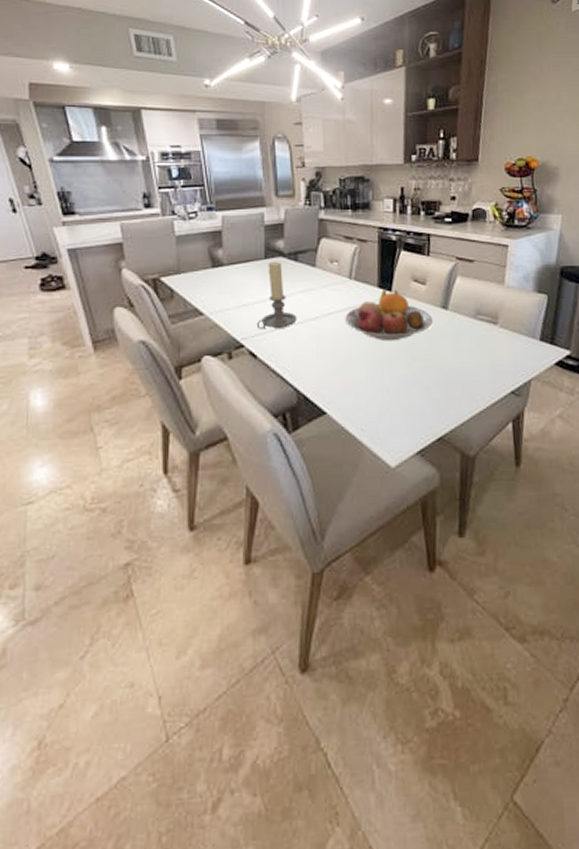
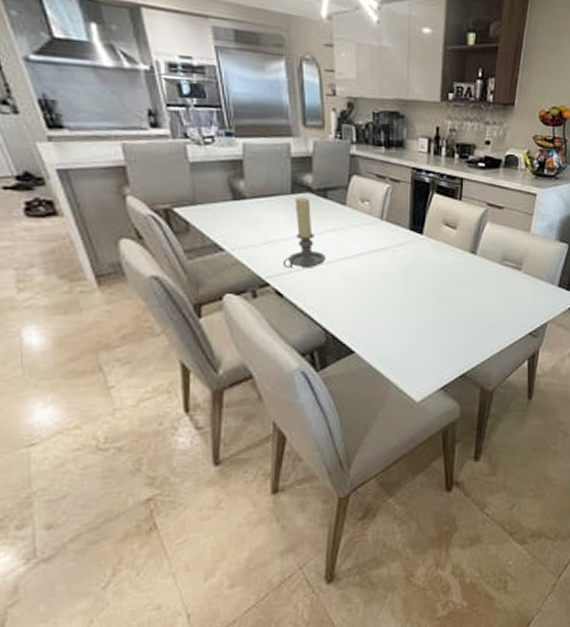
fruit bowl: present [345,288,433,341] -> none [375,231,461,284]

